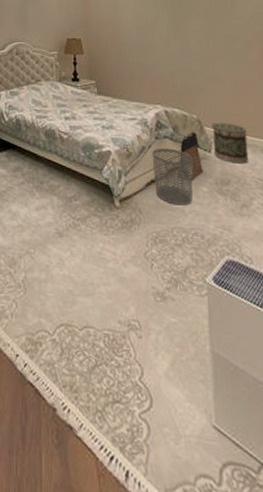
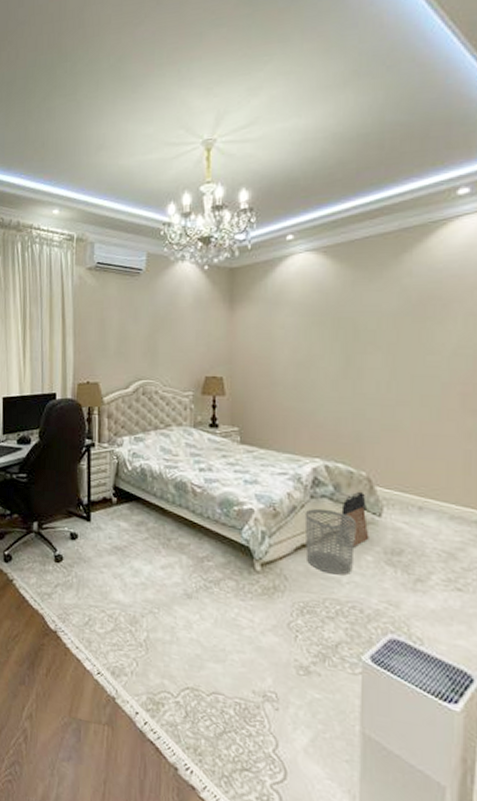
basket: present [211,122,249,164] -> none [385,482,432,532]

